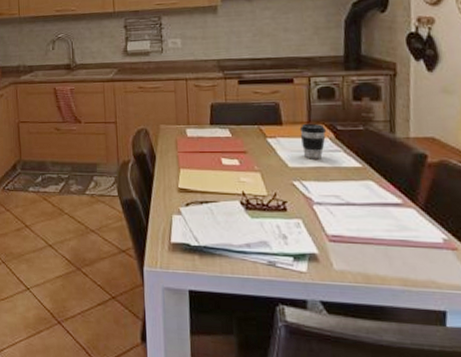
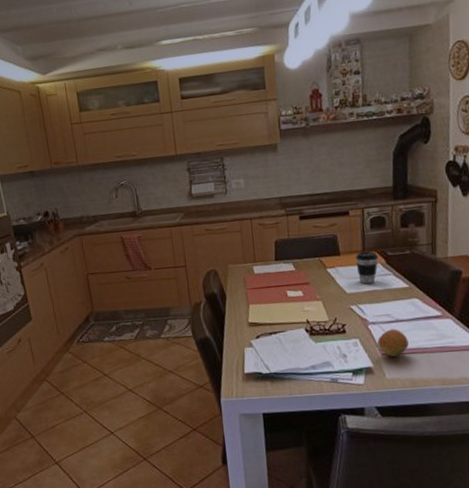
fruit: none [323,212,362,245] -> present [377,328,409,357]

